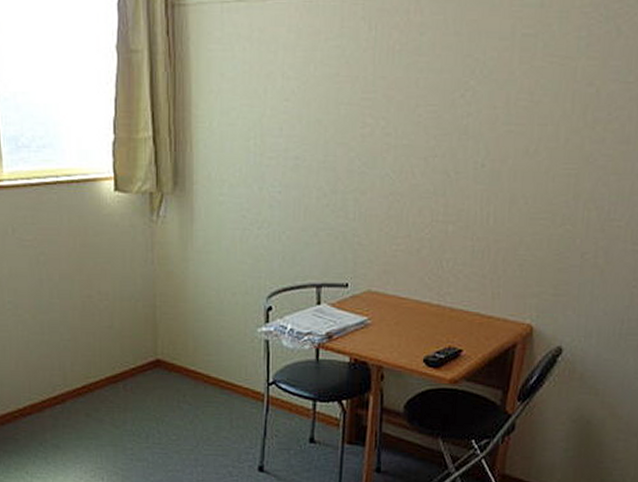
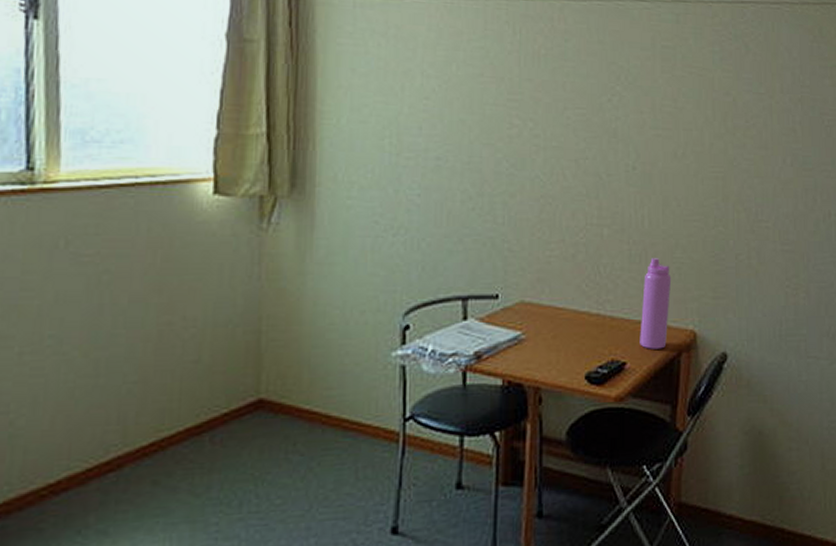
water bottle: none [476,255,513,340] -> present [640,258,672,349]

